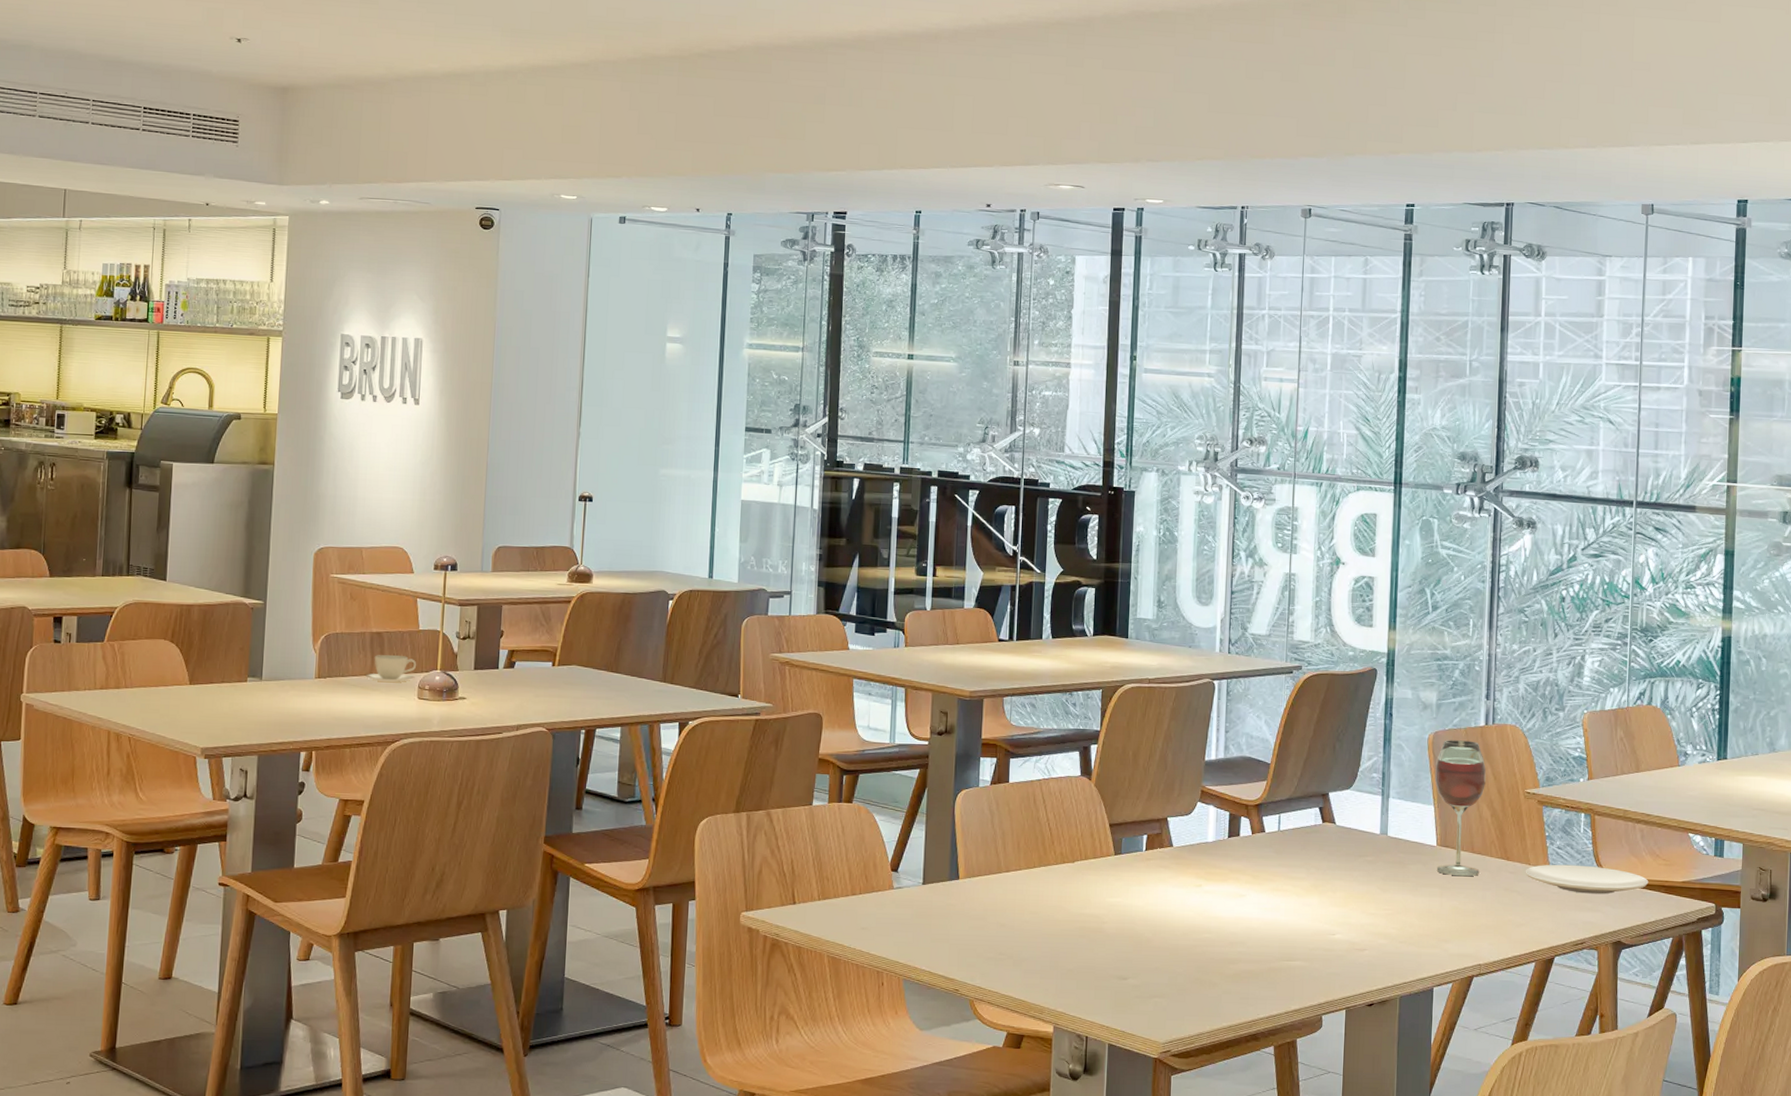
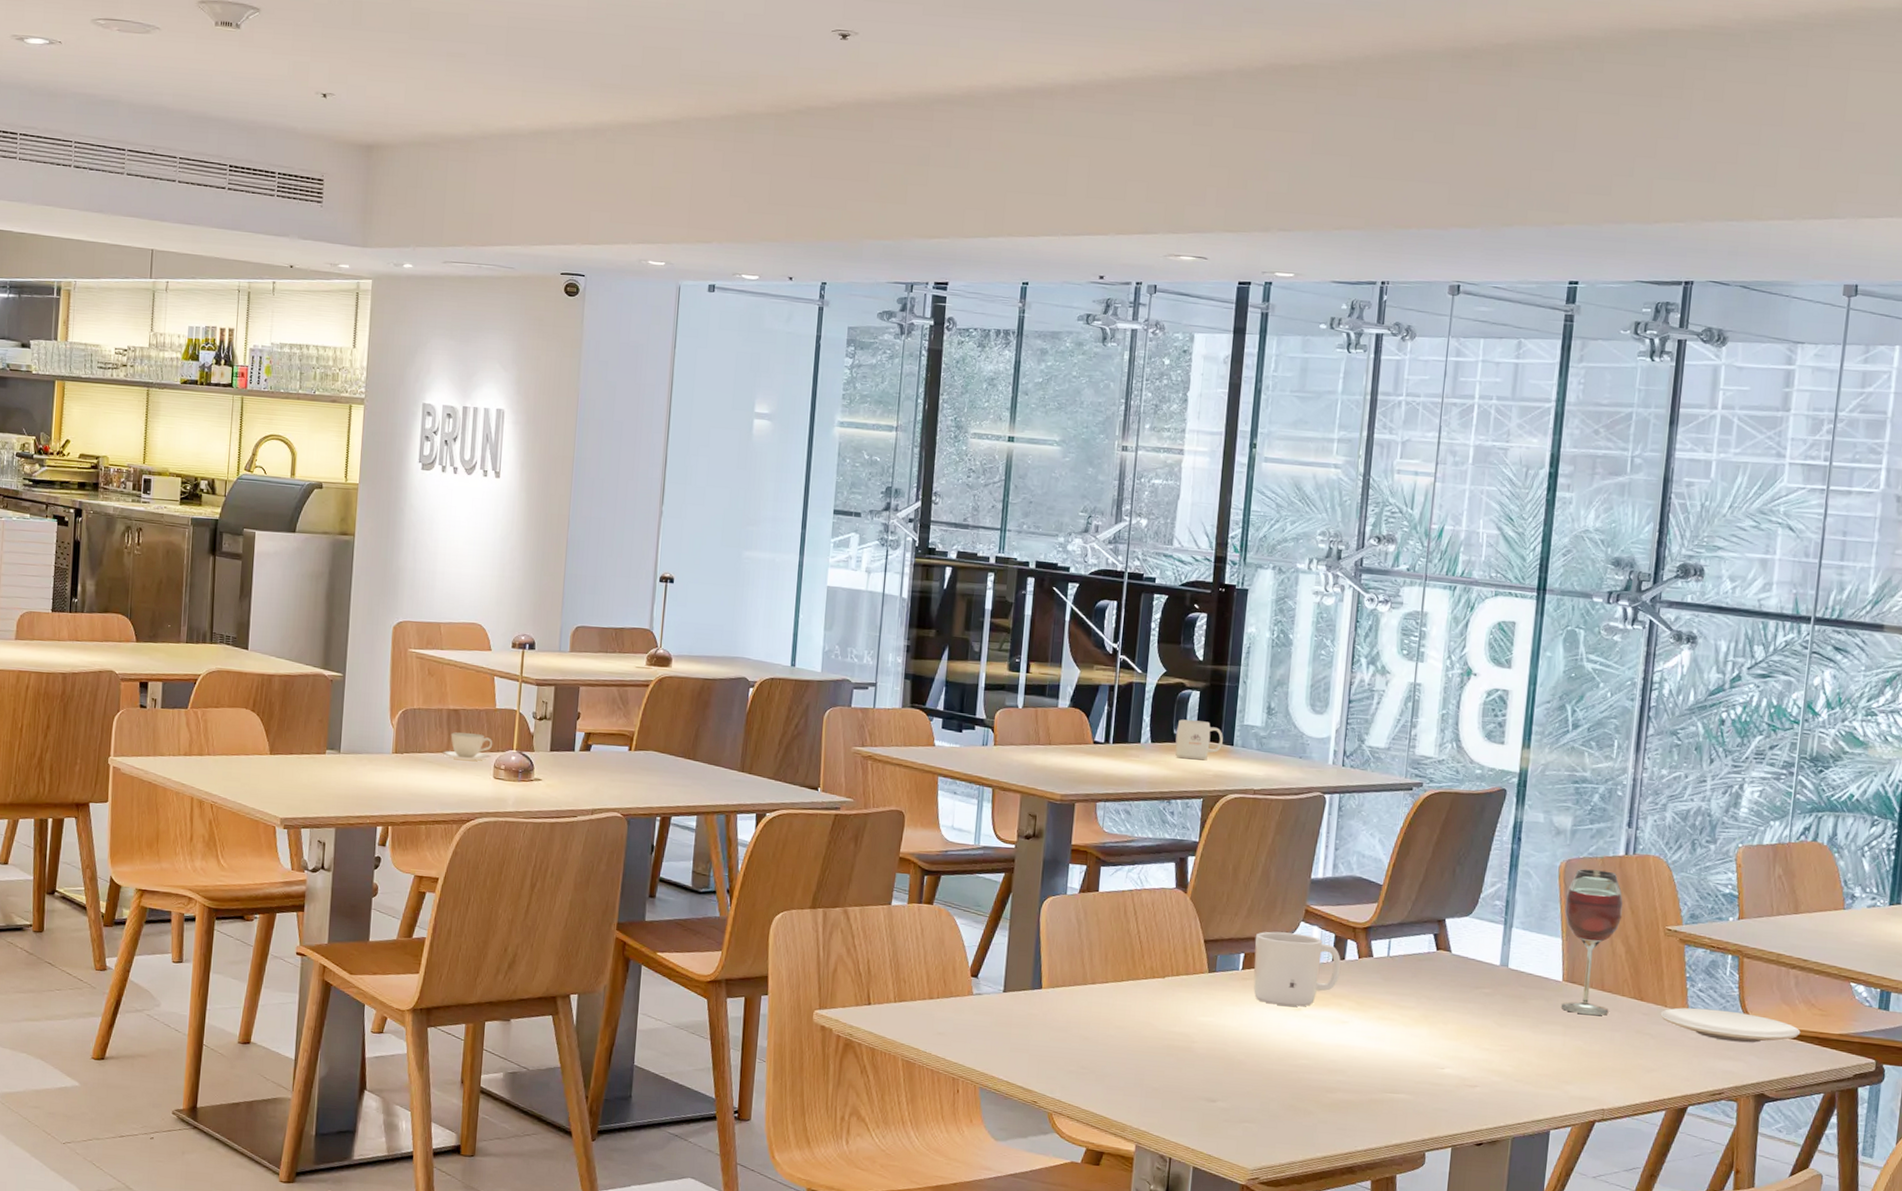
mug: none [1074,615,1118,653] -> present [1175,719,1223,760]
mug: none [1156,812,1237,883] -> present [1253,931,1342,1007]

